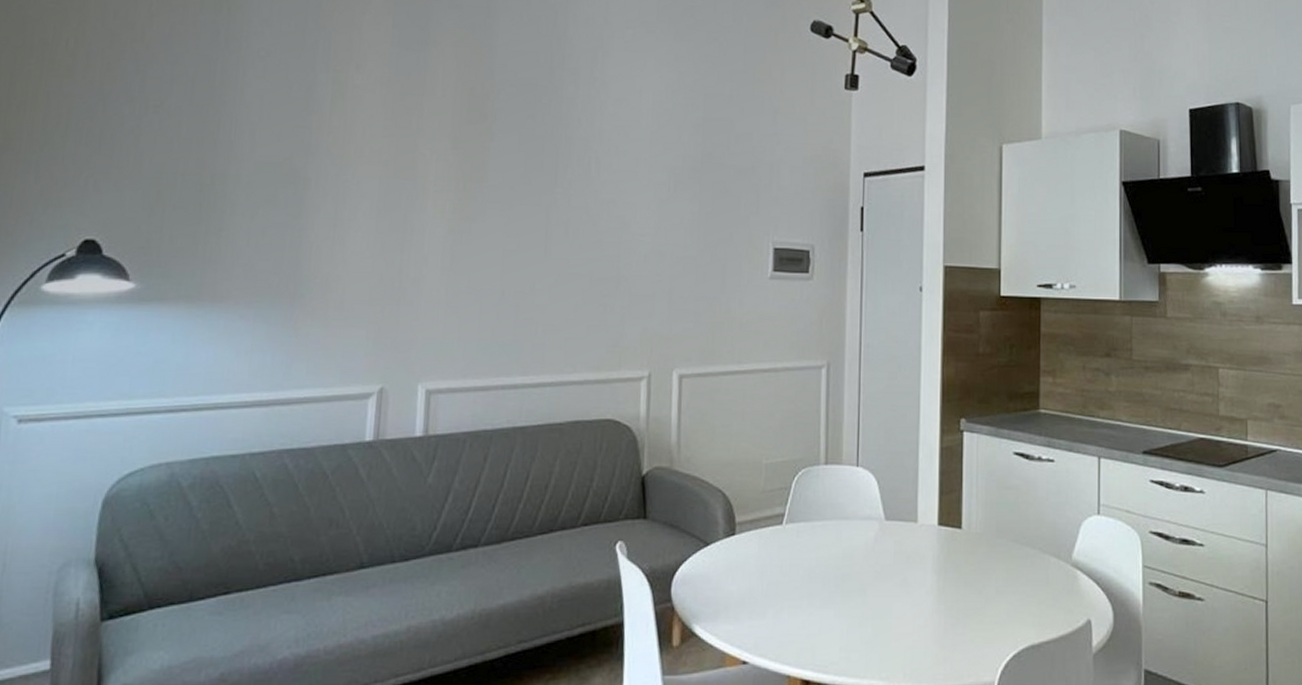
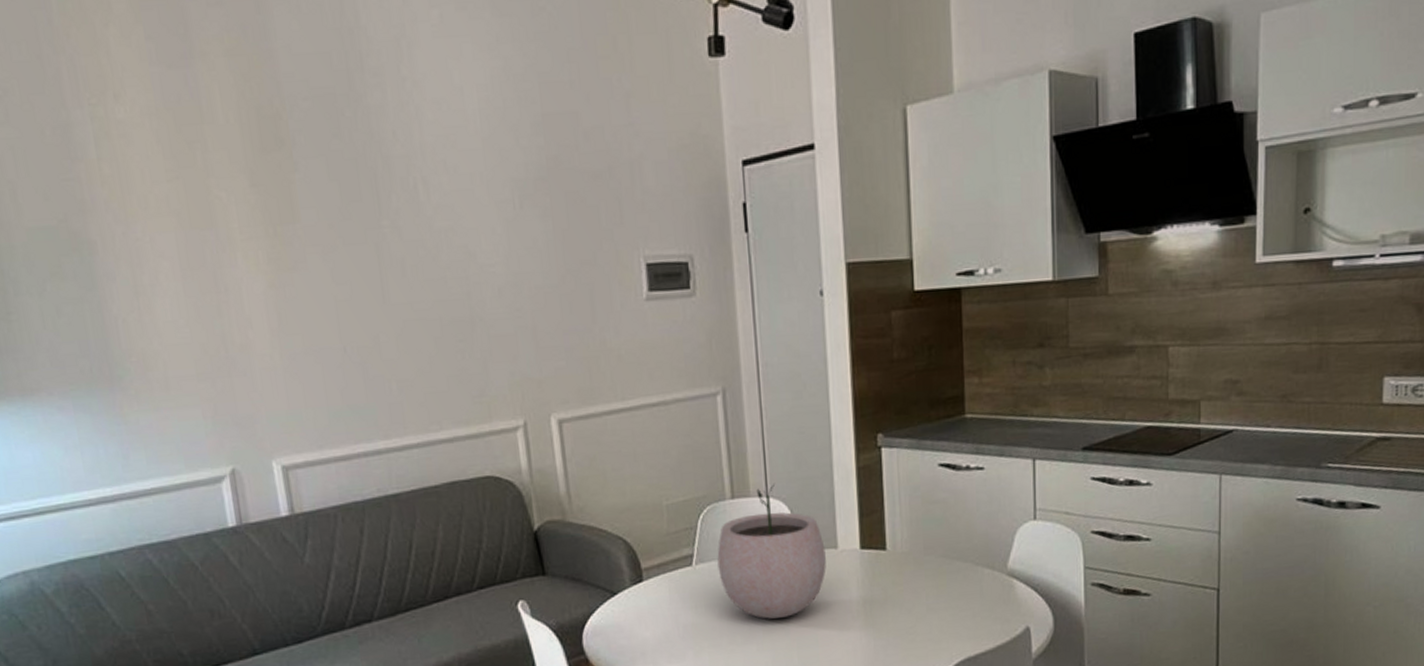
plant pot: none [806,455,906,585] -> present [717,484,826,619]

